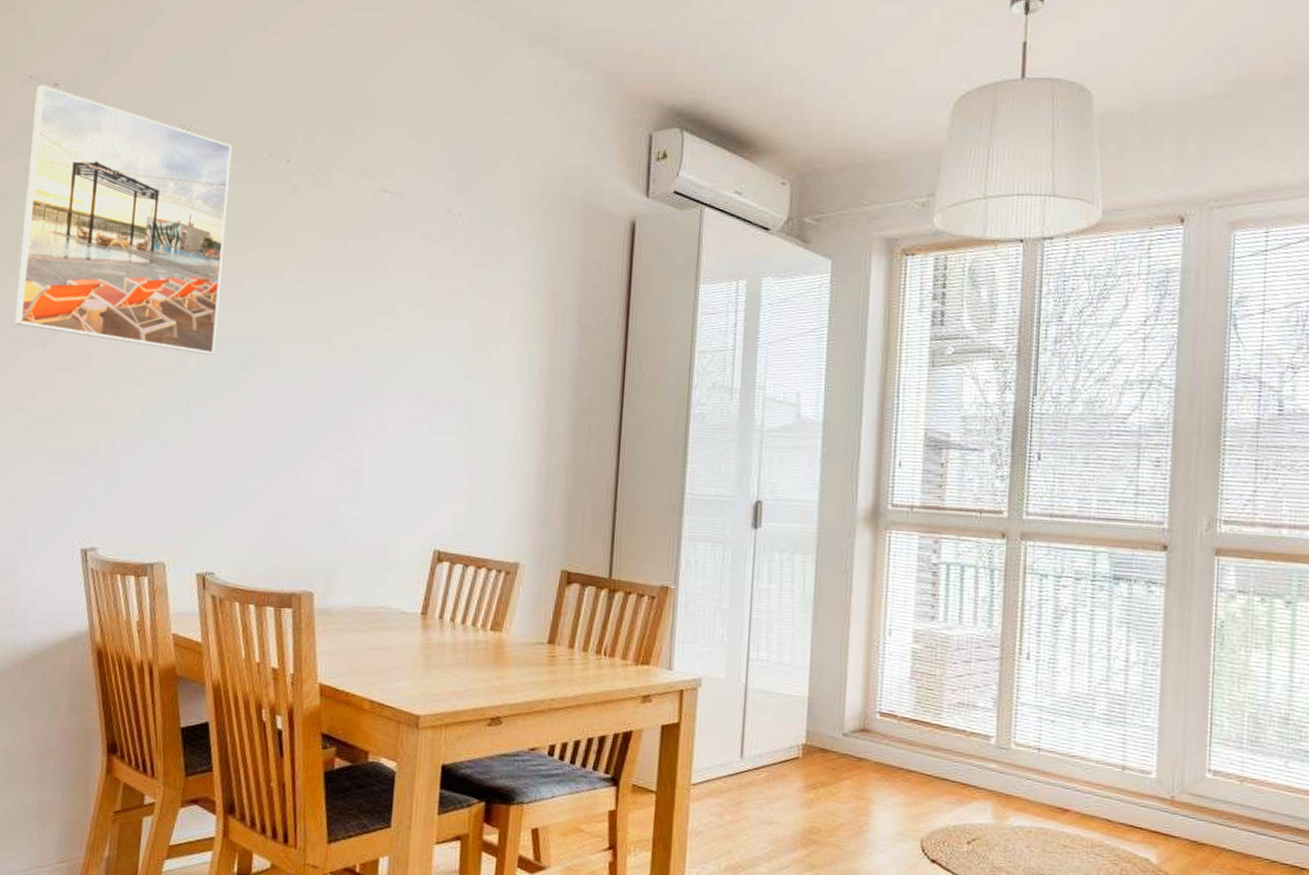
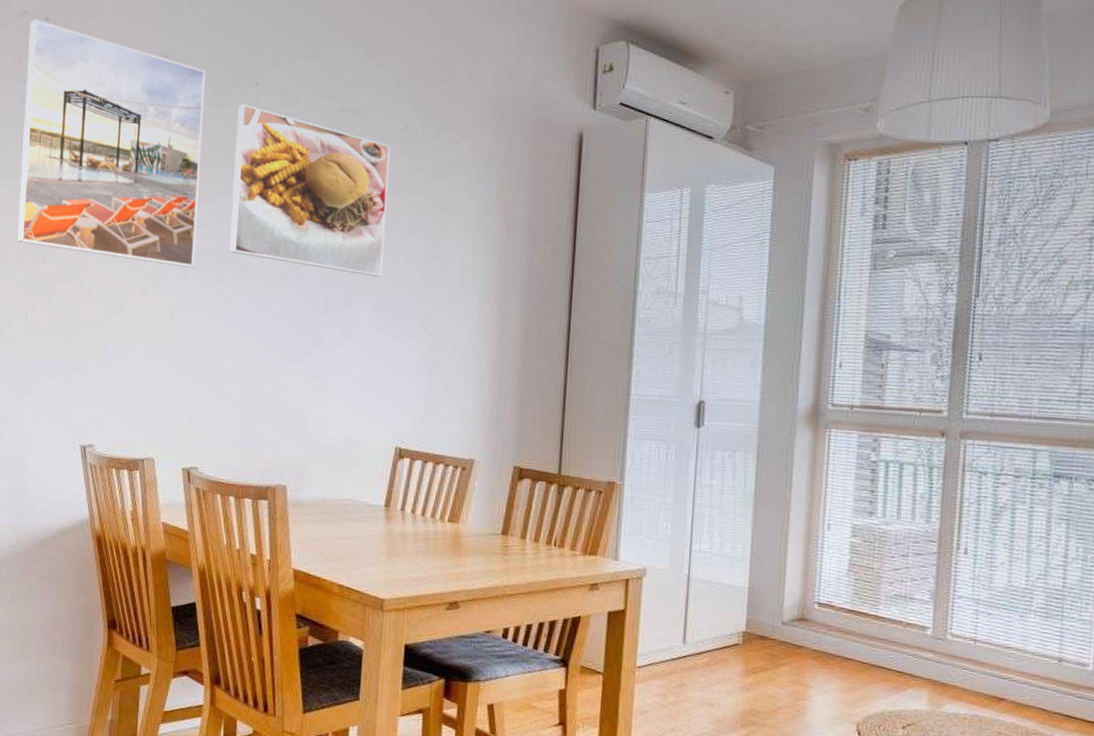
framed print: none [254,182,432,368] -> present [229,104,391,277]

